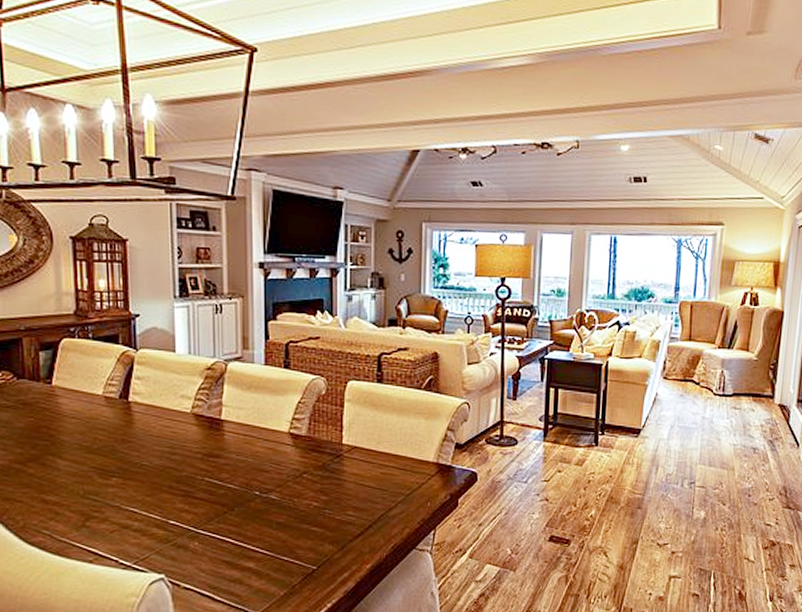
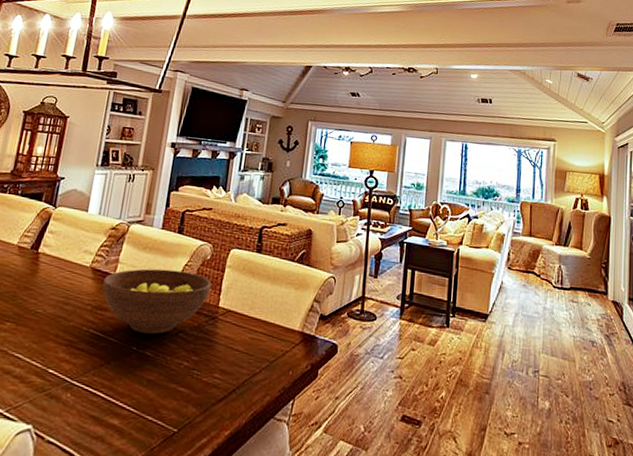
fruit bowl: none [209,409,331,477] -> present [102,268,212,334]

